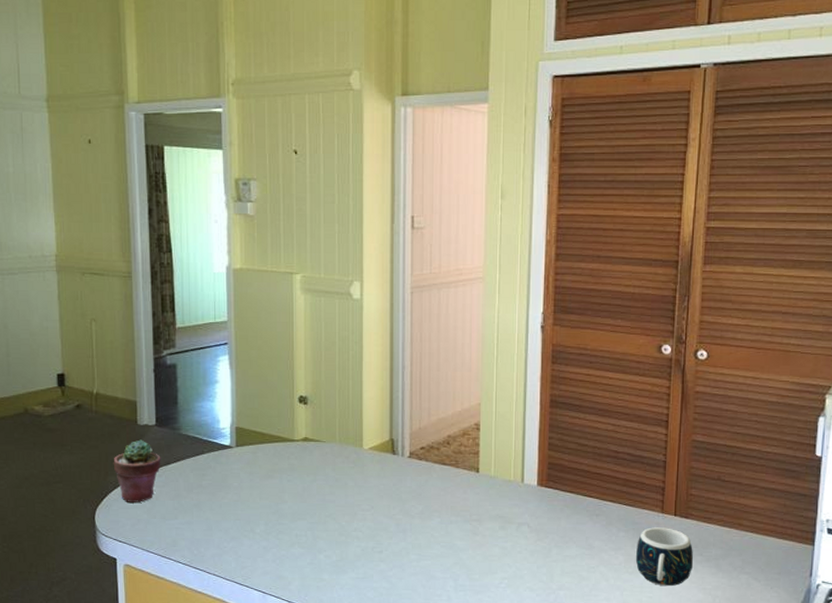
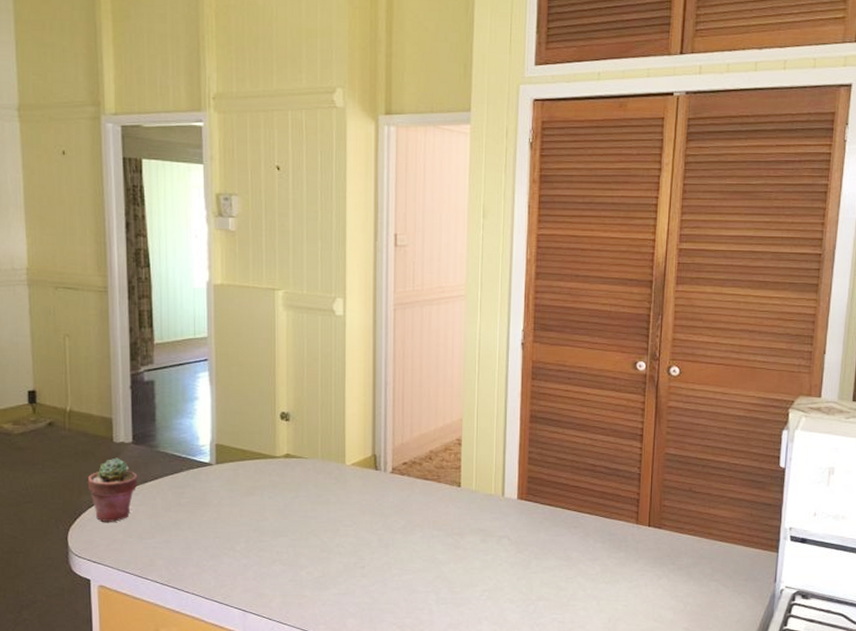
mug: present [635,527,693,587] -> none [611,538,666,595]

